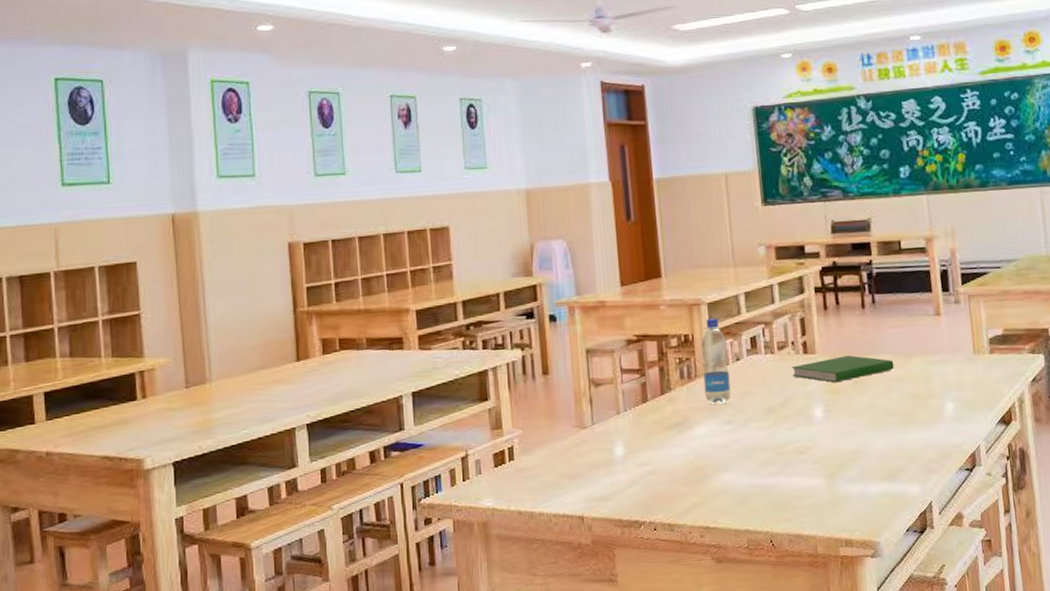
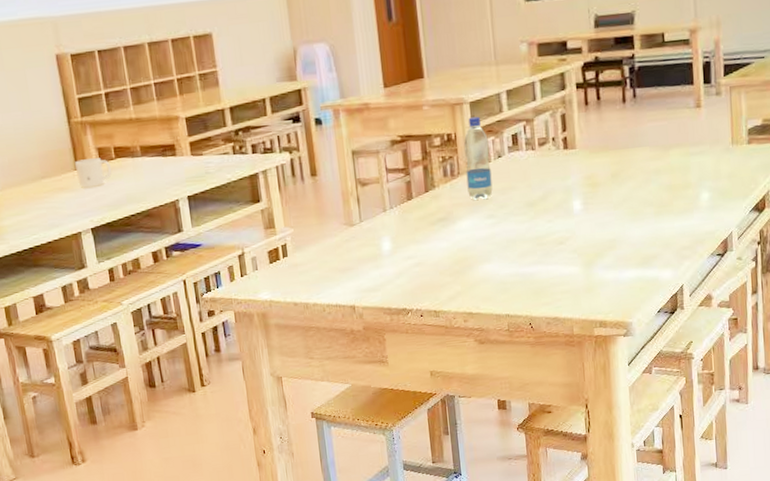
mug: none [295,349,334,381] -> present [74,158,112,188]
hardcover book: present [792,355,894,383] -> none [552,149,653,177]

